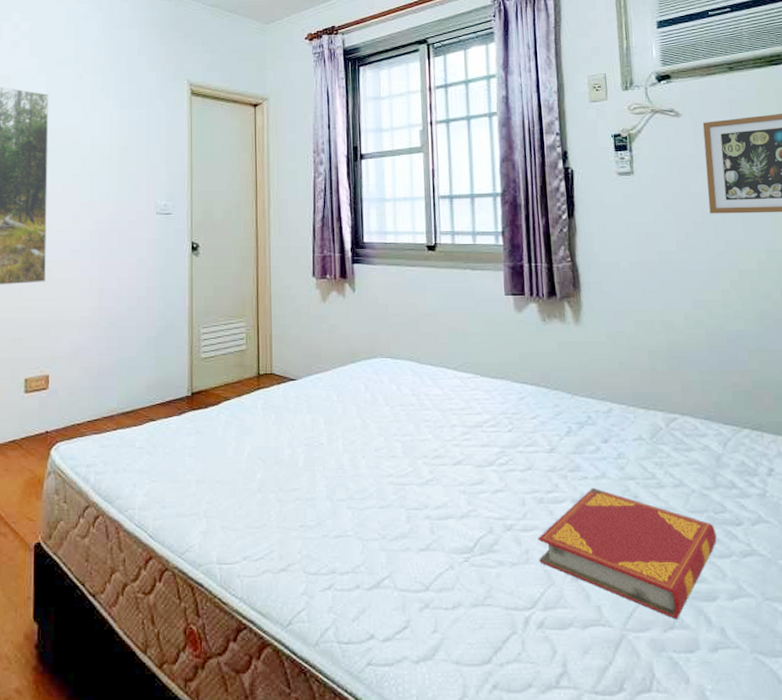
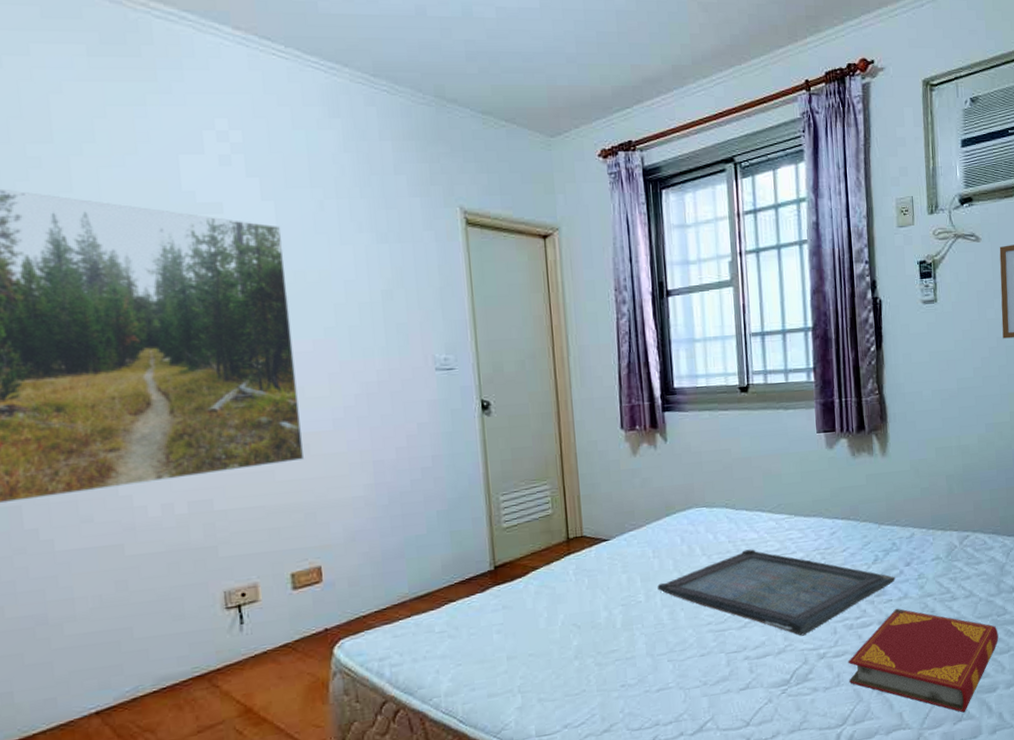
serving tray: none [340,405,591,503] -> present [657,549,895,636]

